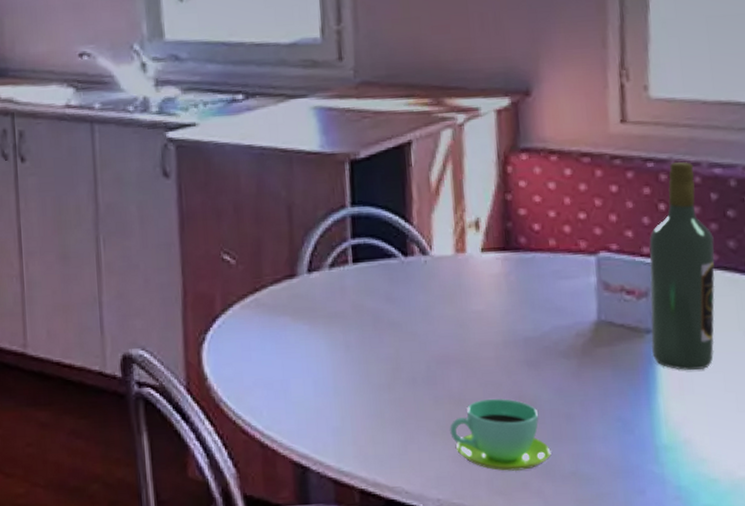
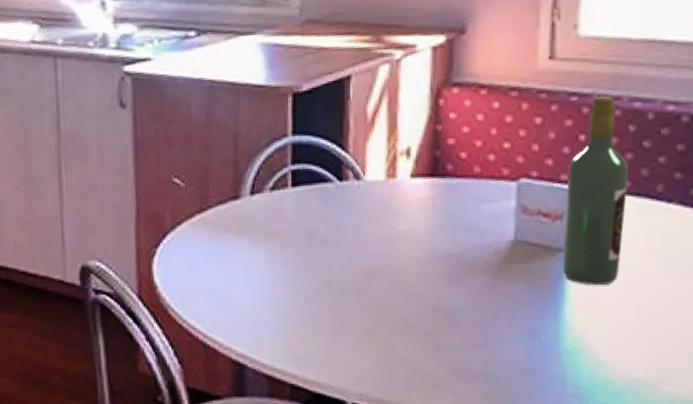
cup: present [450,398,552,471] -> none [373,307,464,371]

